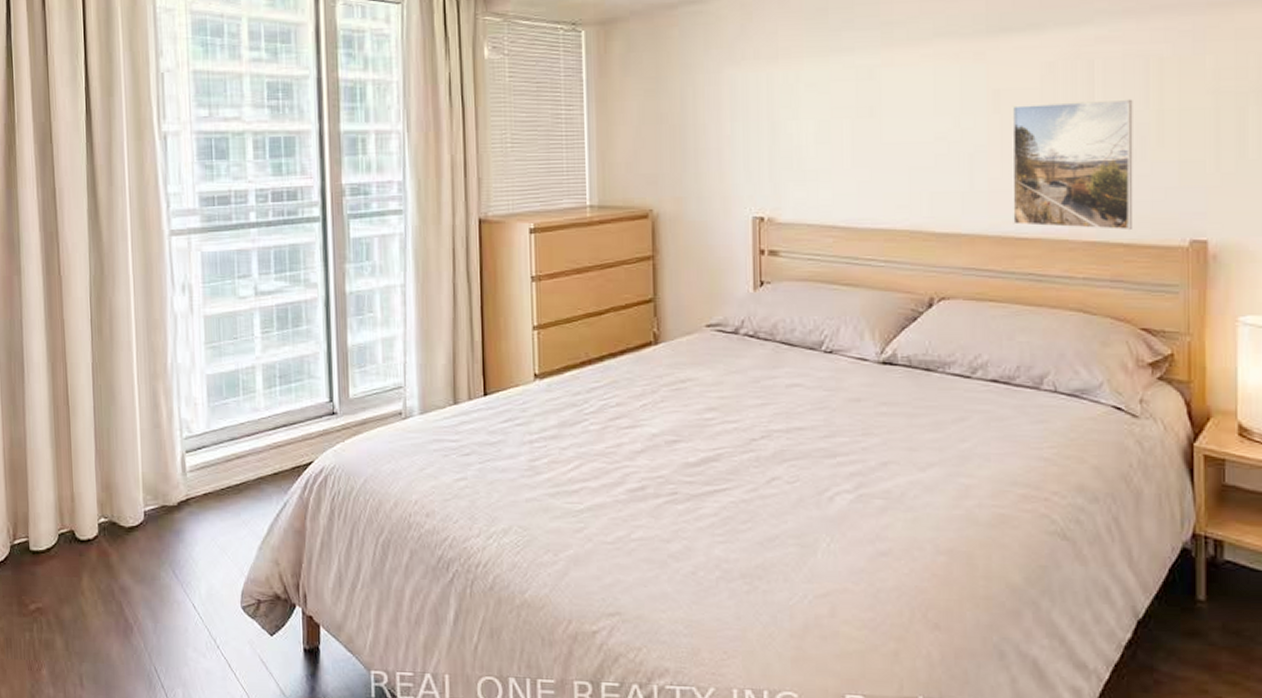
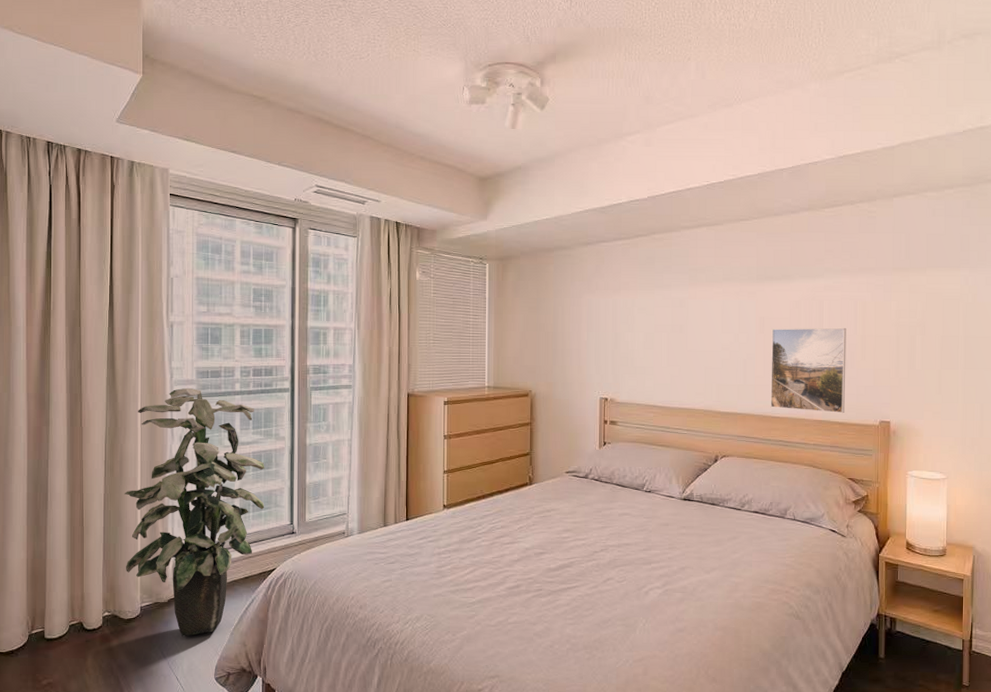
indoor plant: none [117,219,295,551] -> present [124,387,265,636]

